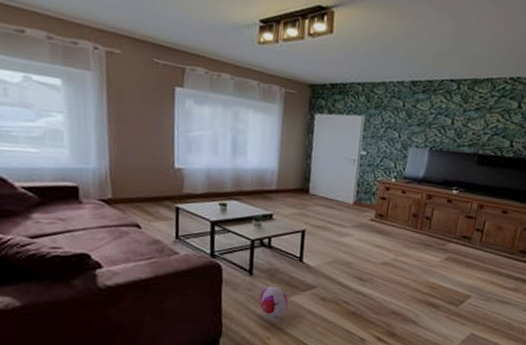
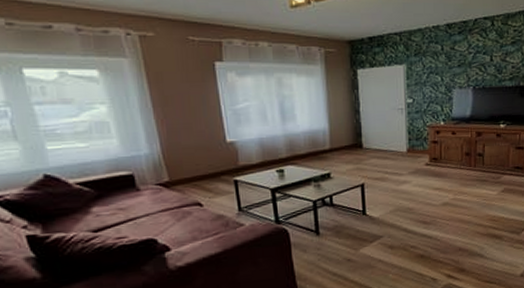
plush toy: present [258,286,288,318] -> none [328,242,358,272]

